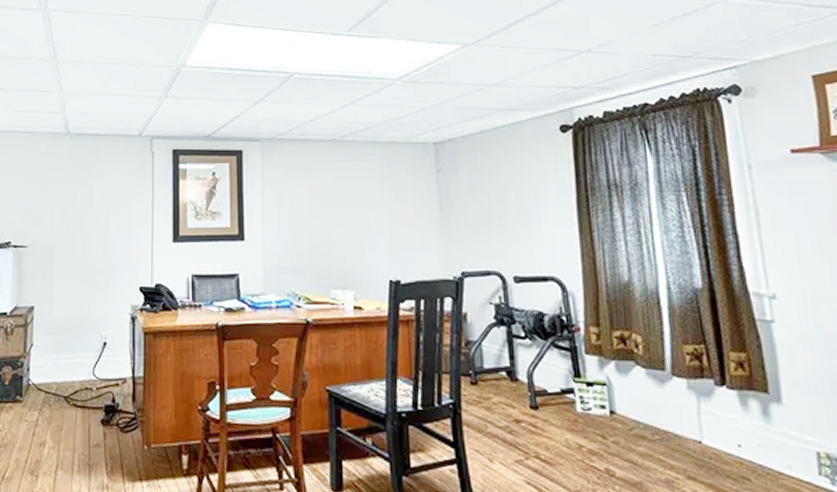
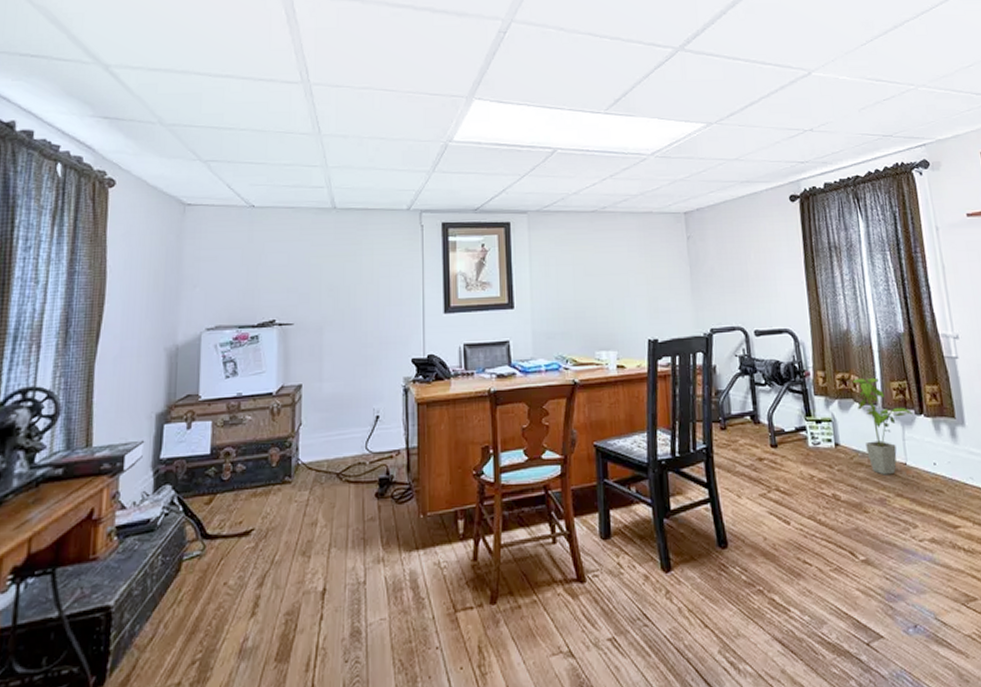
house plant: none [633,337,712,454] -> present [852,377,913,475]

